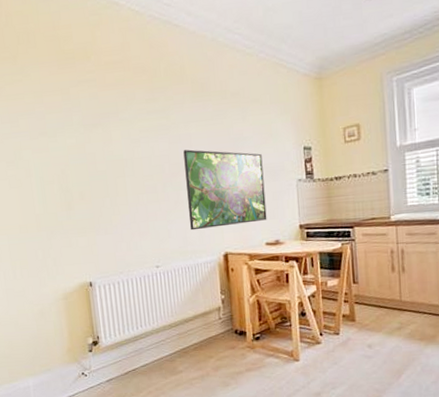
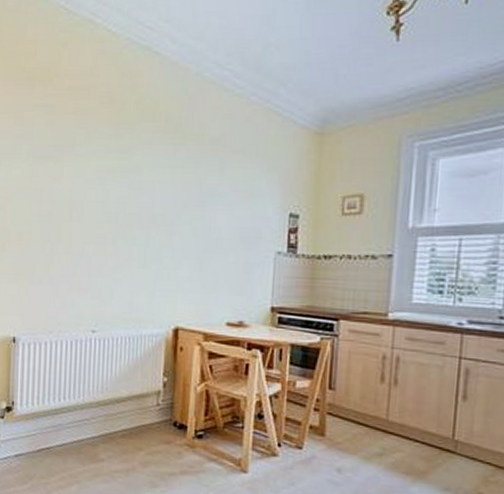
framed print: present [183,149,267,231] -> none [139,199,237,296]

